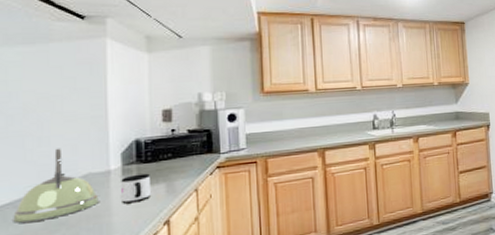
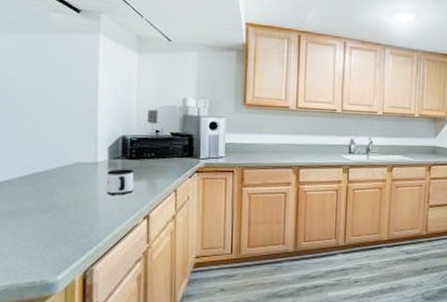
kettle: present [13,148,100,223] -> none [10,135,88,200]

